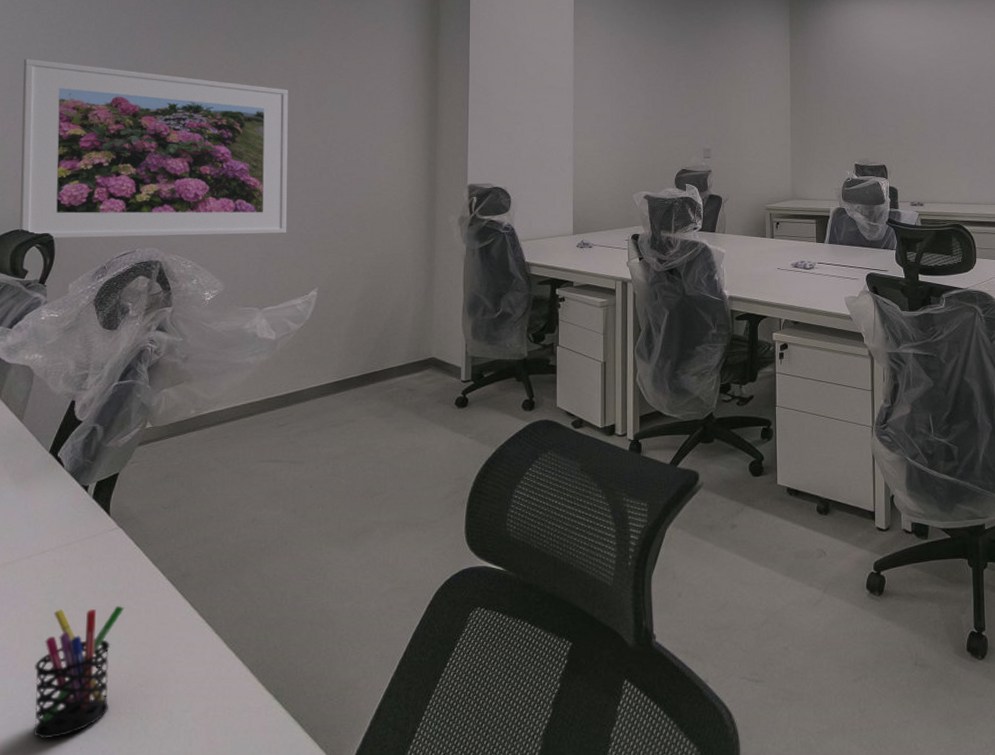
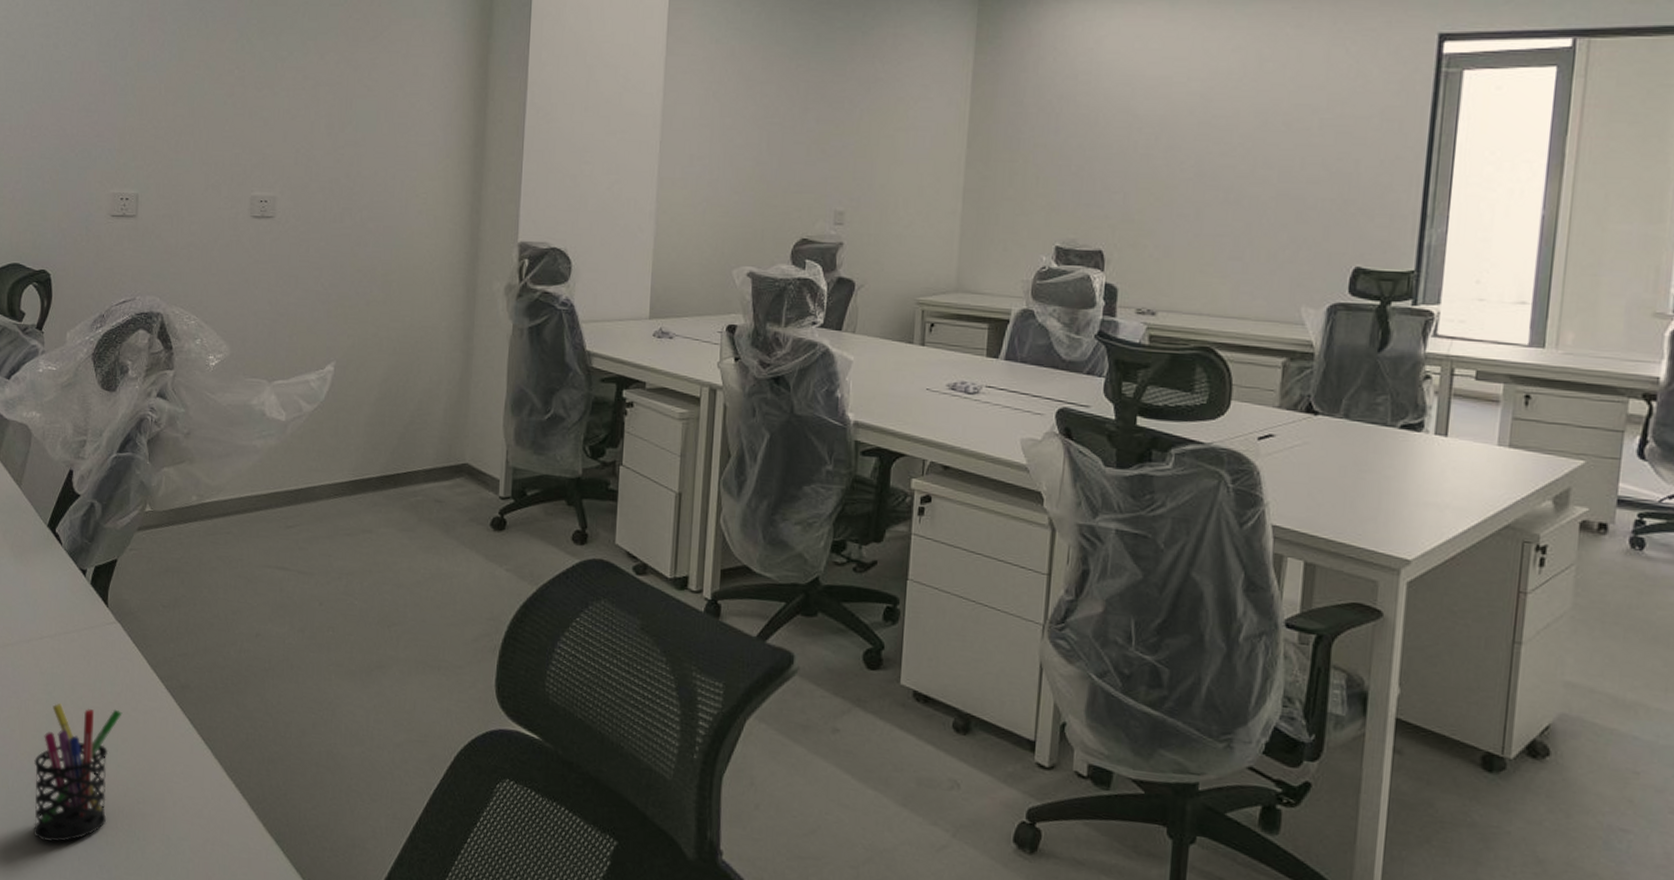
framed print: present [19,58,288,238] -> none [16,54,307,290]

